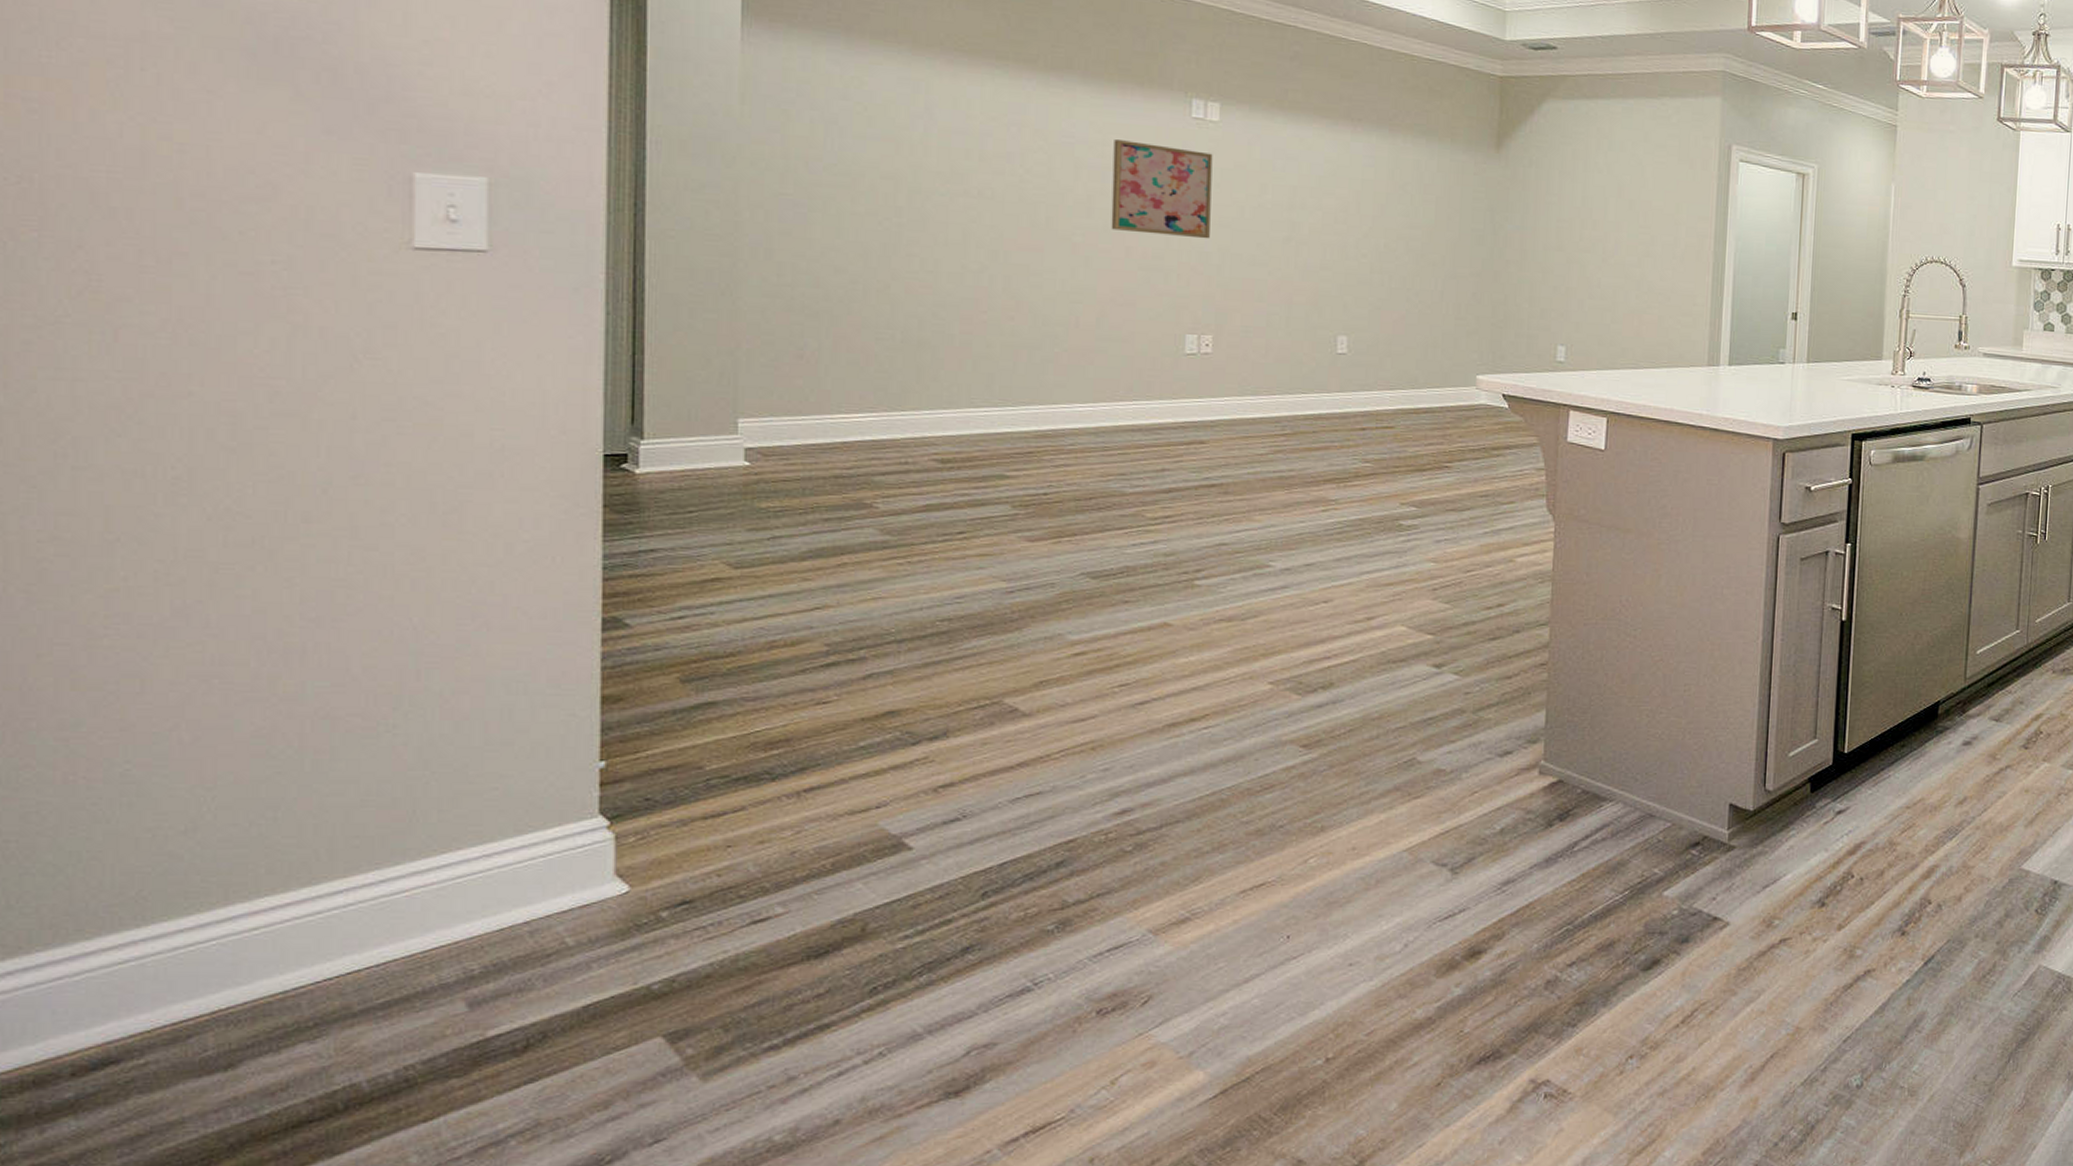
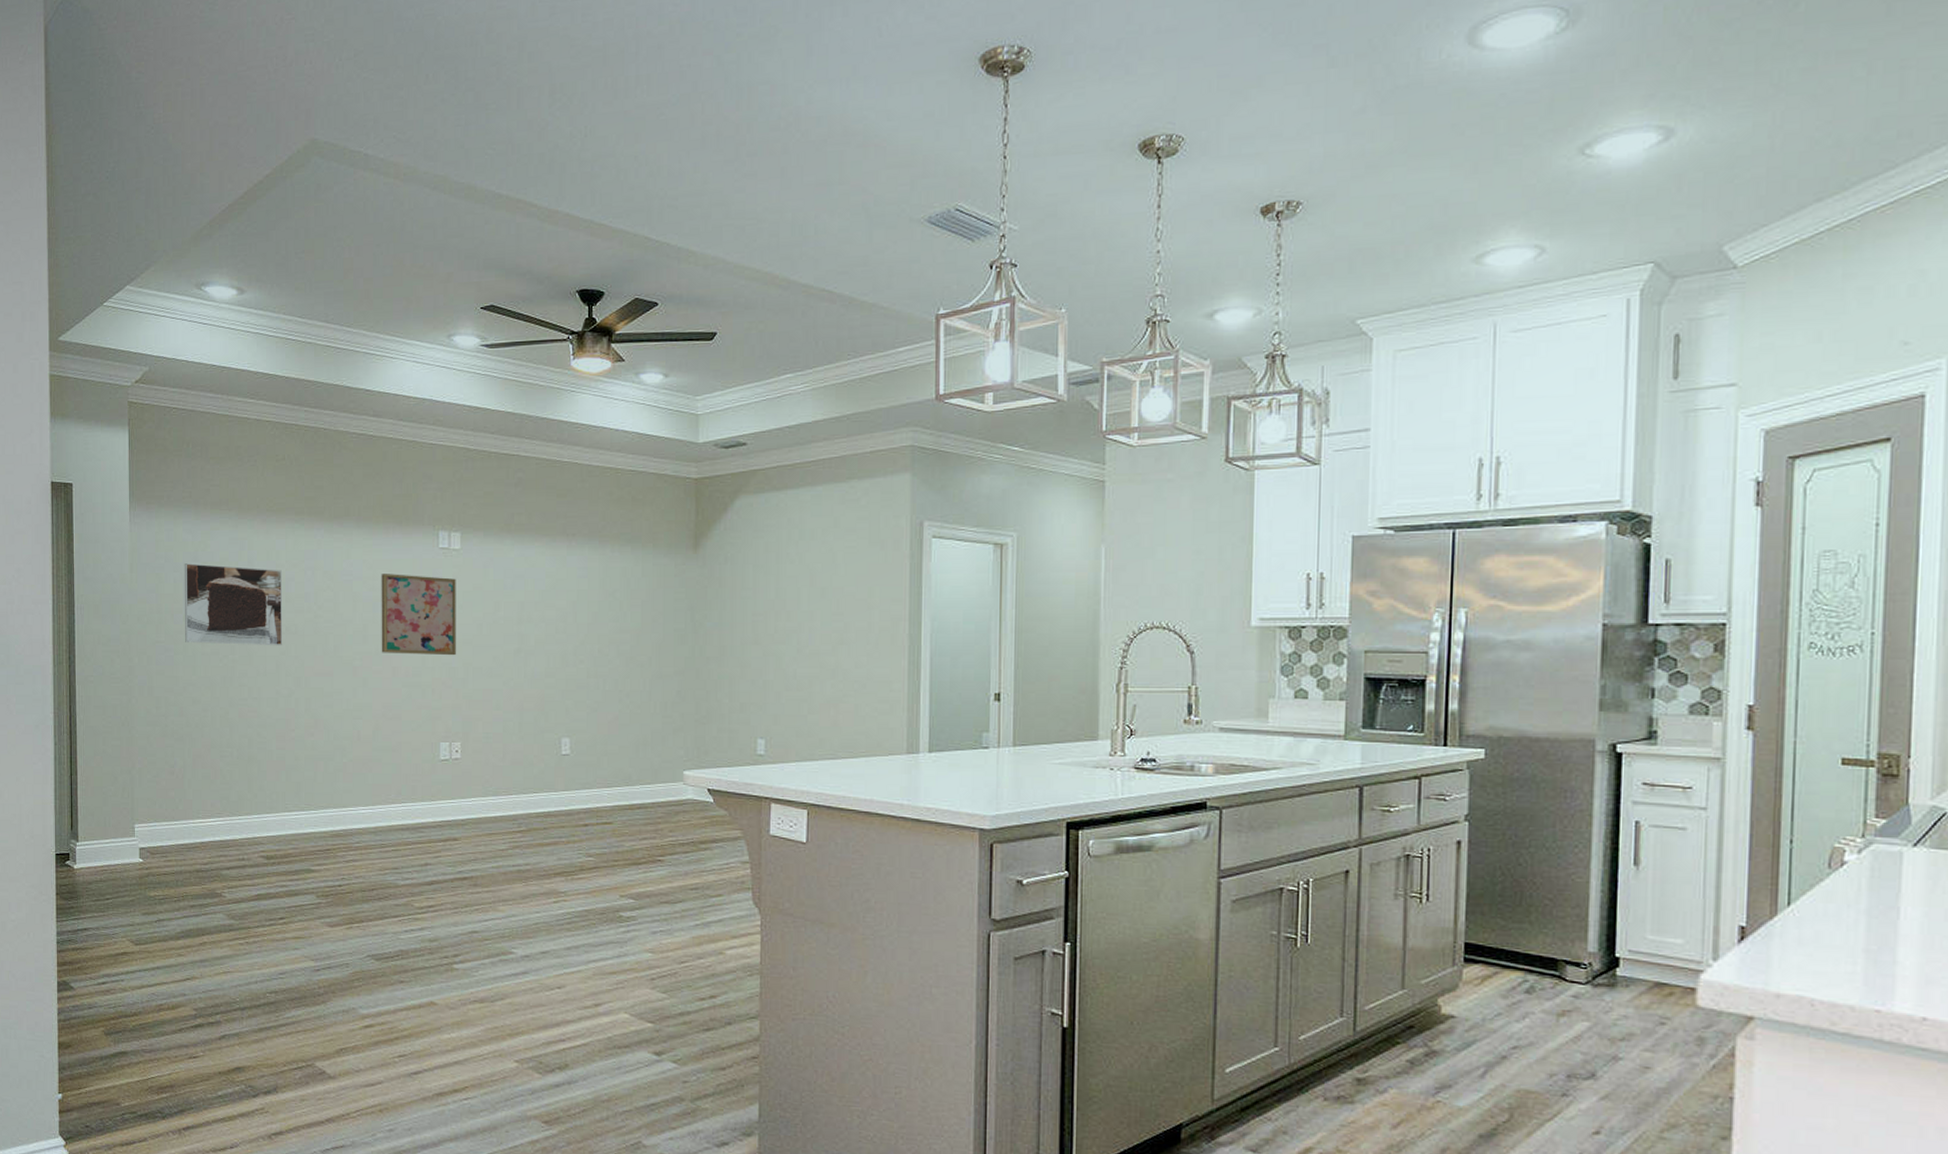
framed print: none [825,101,974,212] -> present [184,563,283,646]

